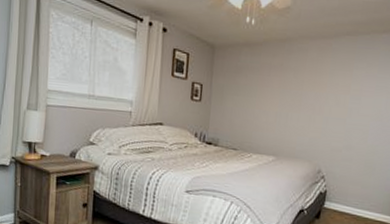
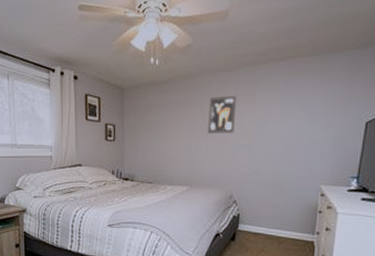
wall art: none [300,64,334,105] -> present [208,95,237,134]

